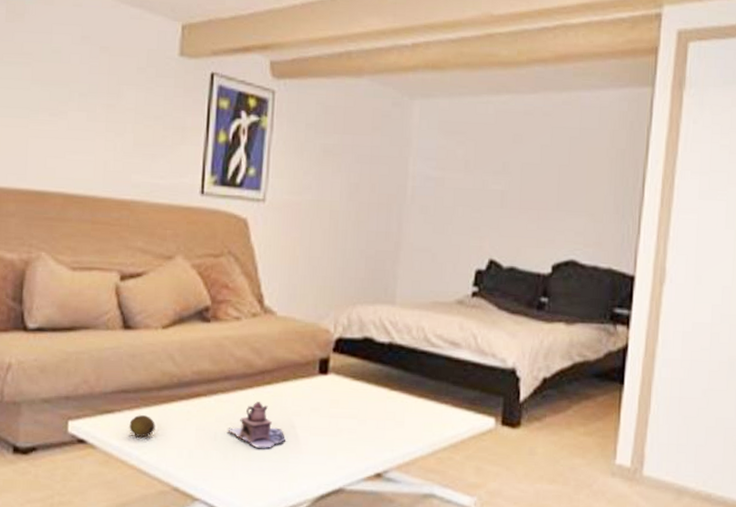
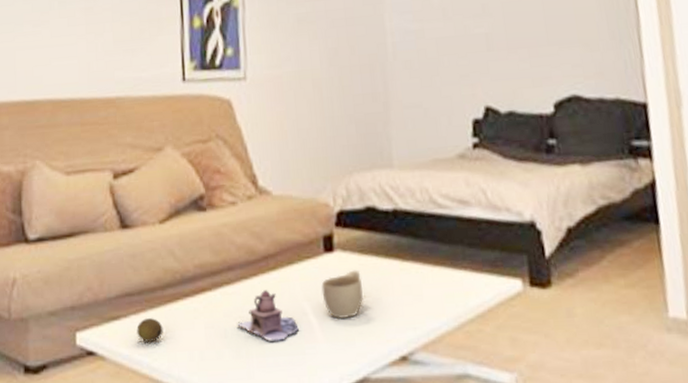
cup: none [311,393,350,436] -> present [321,270,363,320]

